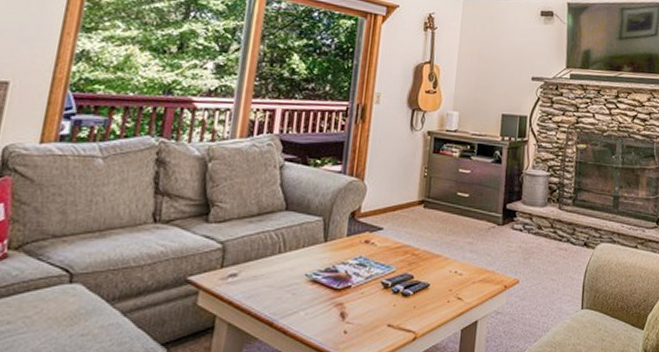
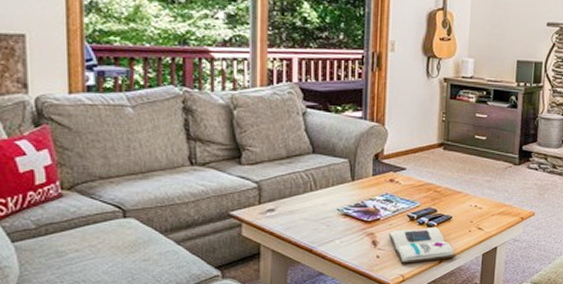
book: none [358,295,431,341] -> present [388,226,455,264]

